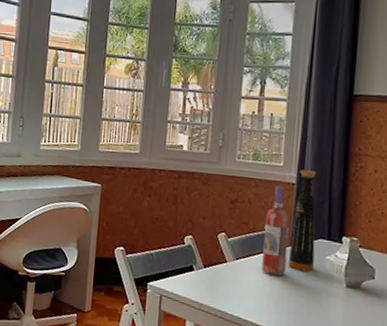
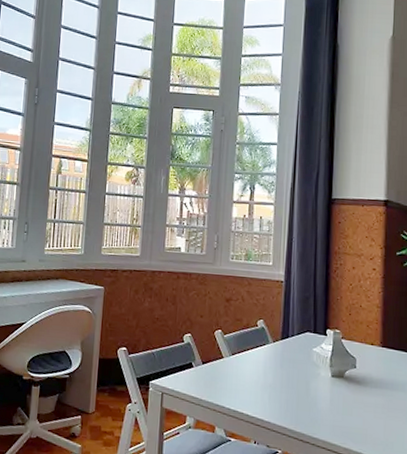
wine bottle: present [262,186,290,276] -> none [255,284,280,369]
bottle: present [288,169,317,272] -> none [279,268,303,364]

